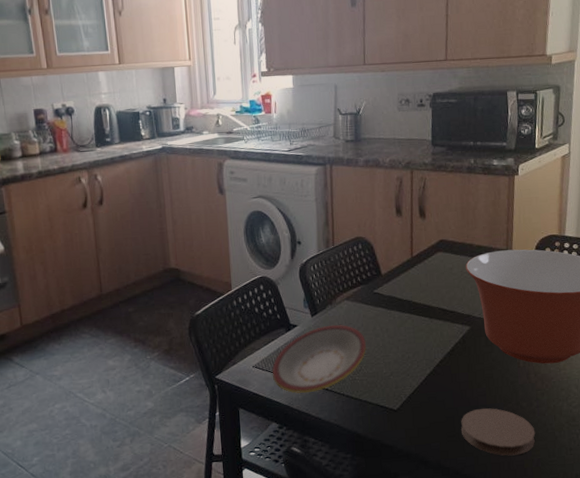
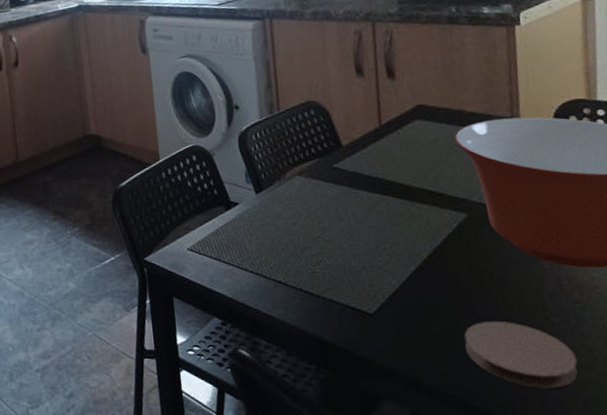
plate: present [272,325,367,394] -> none [211,205,328,285]

